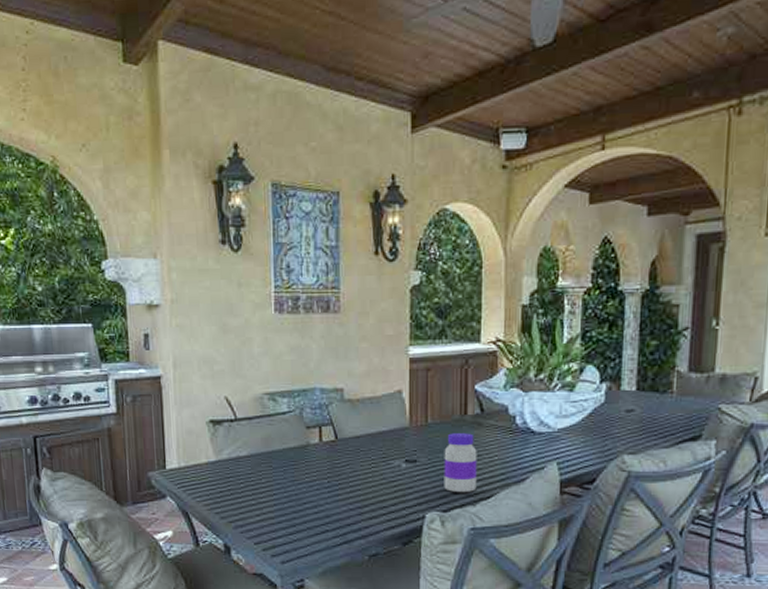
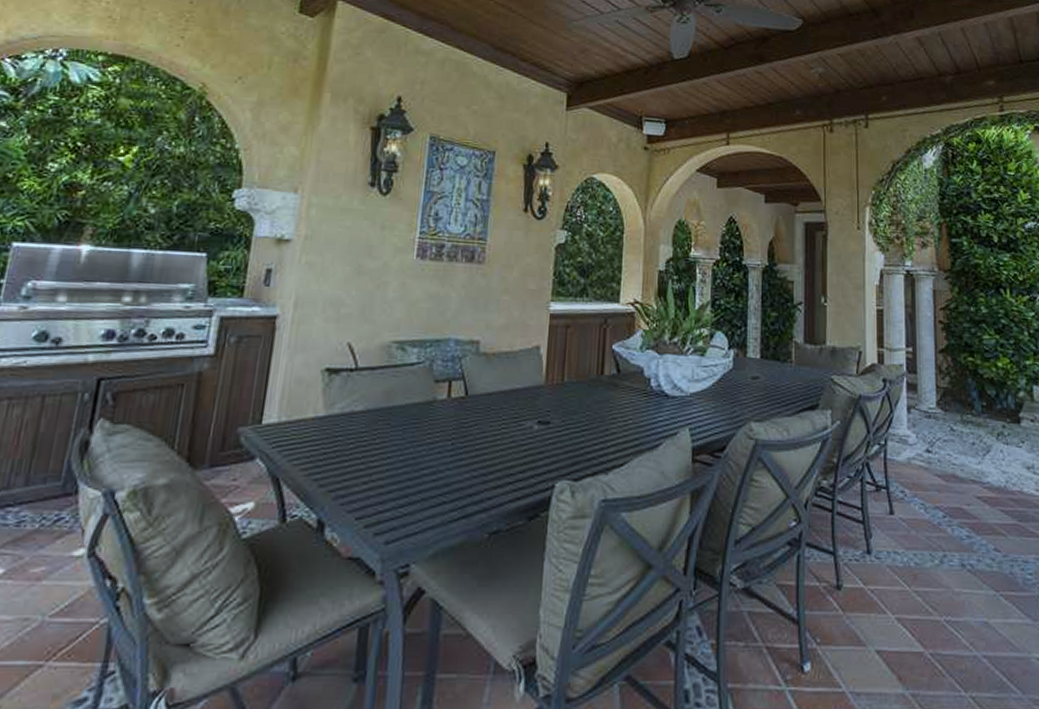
jar: present [444,433,477,492] -> none [576,394,612,458]

